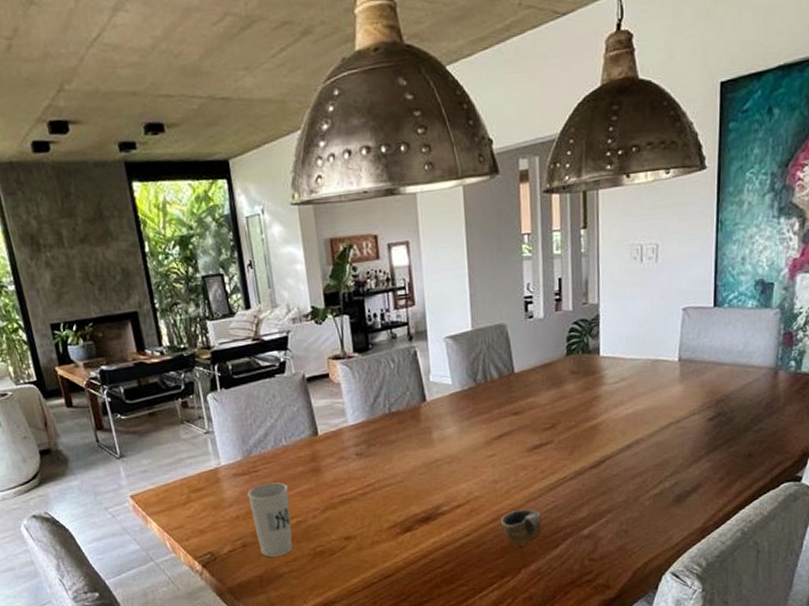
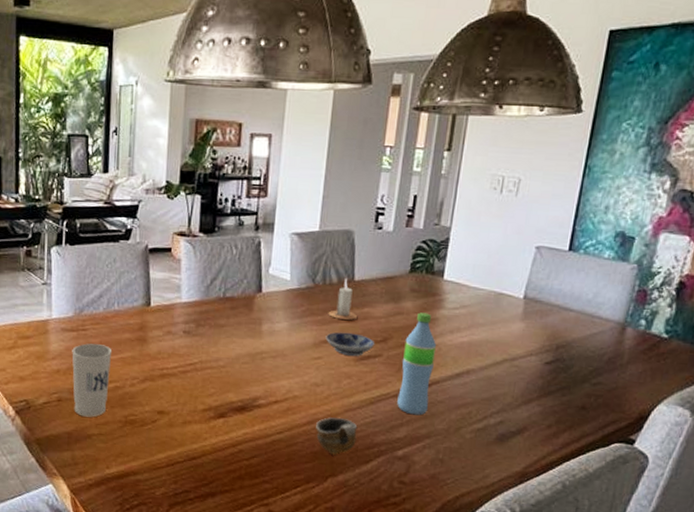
candle: none [494,372,524,414] -> present [328,278,358,320]
bowl: none [496,425,545,448] -> present [325,332,375,357]
water bottle: none [573,392,606,493] -> present [397,312,437,416]

